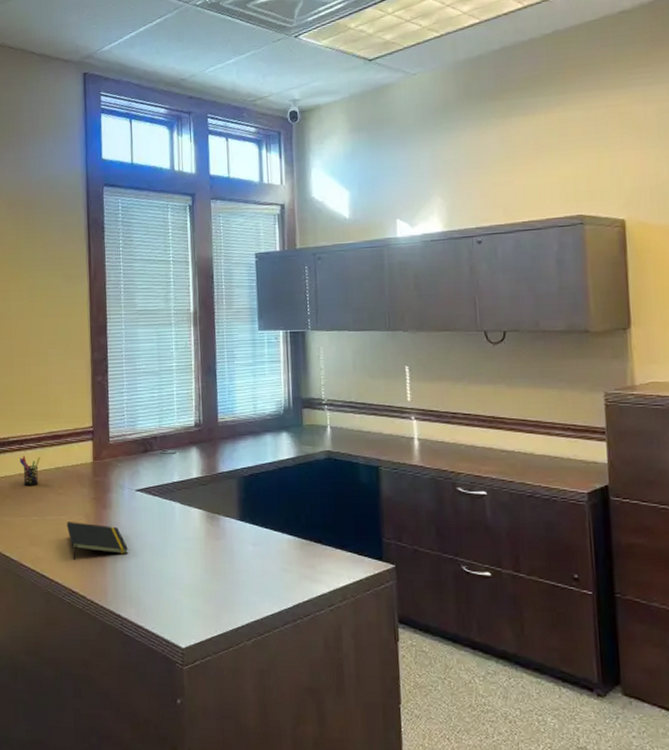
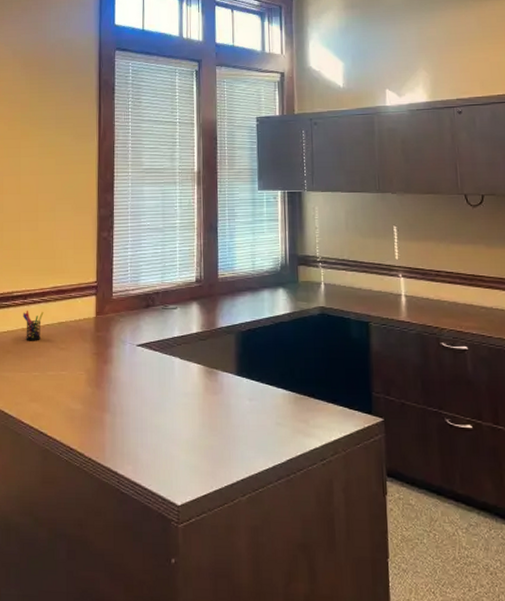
notepad: present [66,522,129,560] -> none [67,377,128,416]

